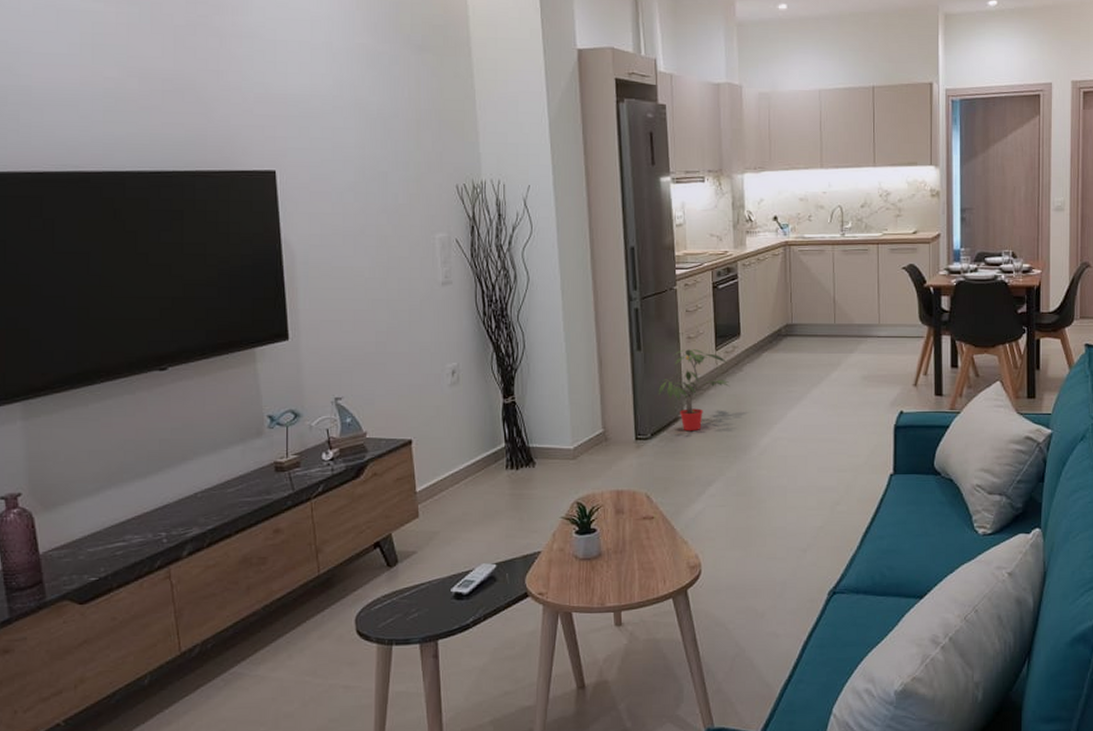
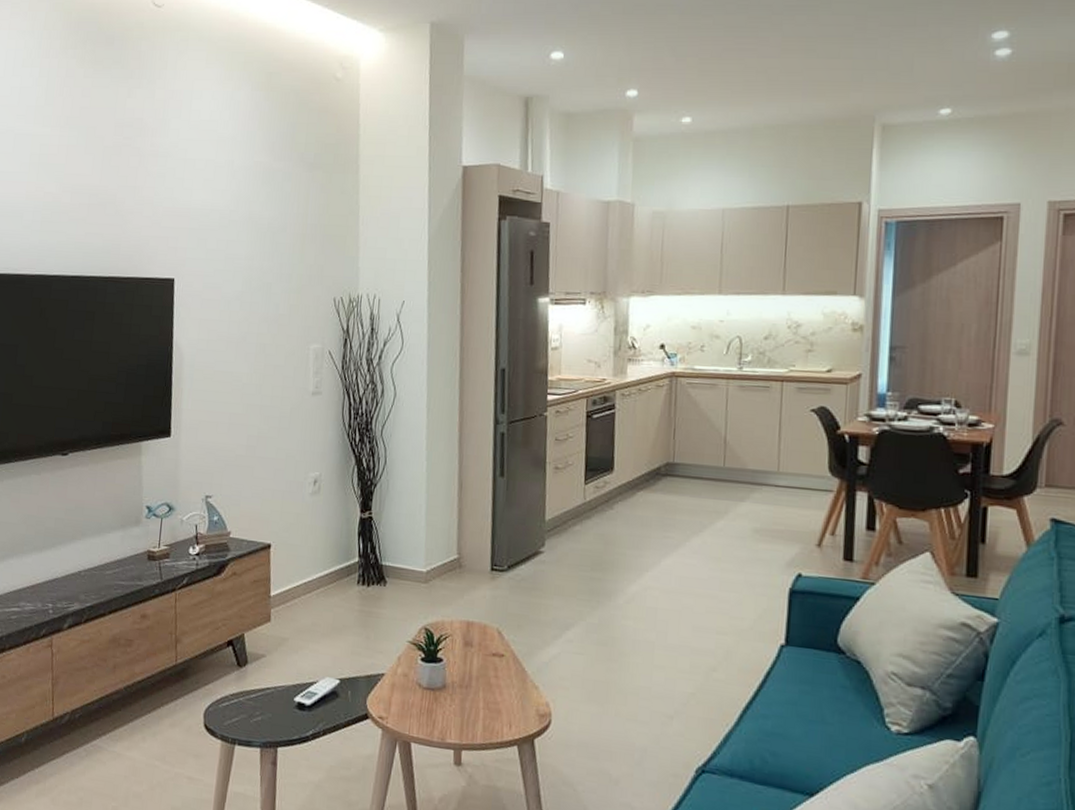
potted plant: present [658,349,730,432] -> none [519,480,598,569]

